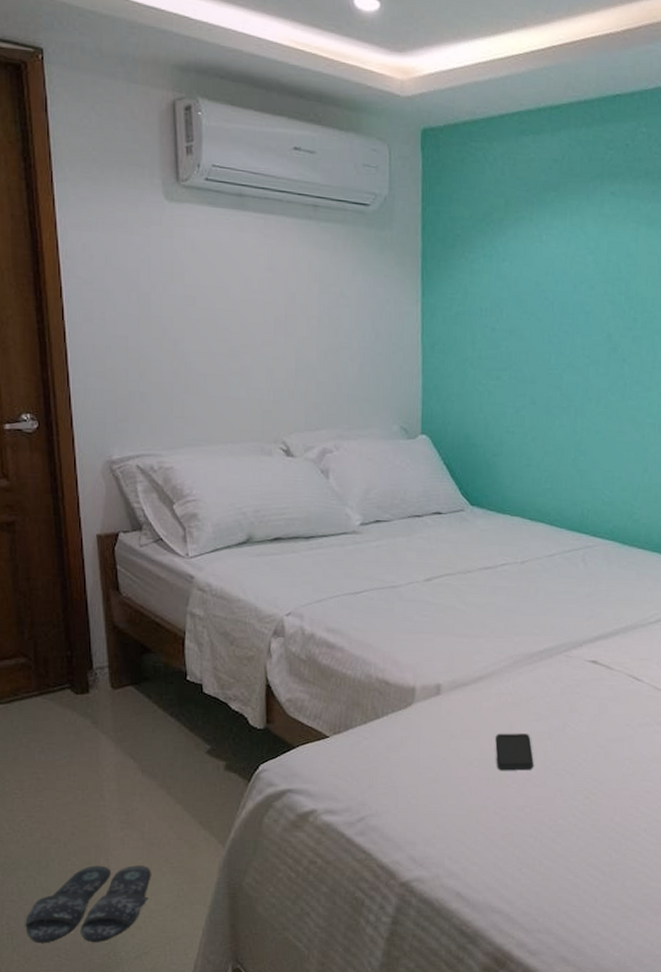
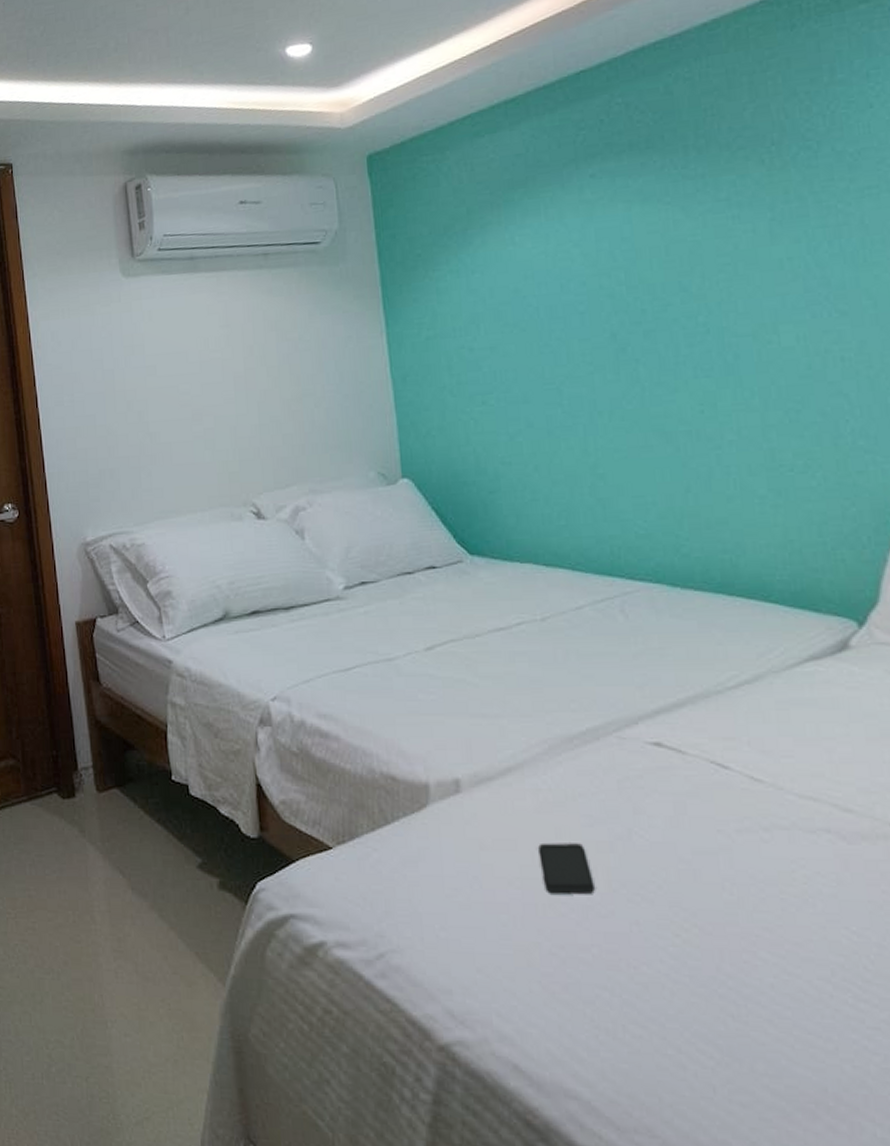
slippers: present [25,865,151,943] -> none [22,1002,148,1100]

